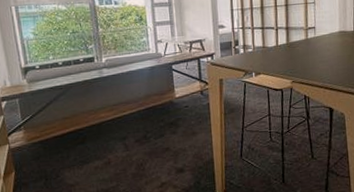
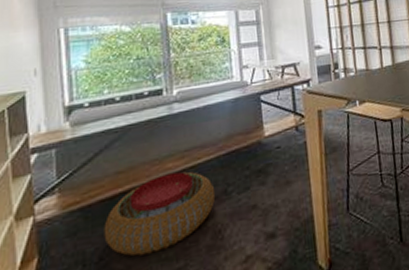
pouf: none [57,120,138,176] -> present [104,171,216,257]

